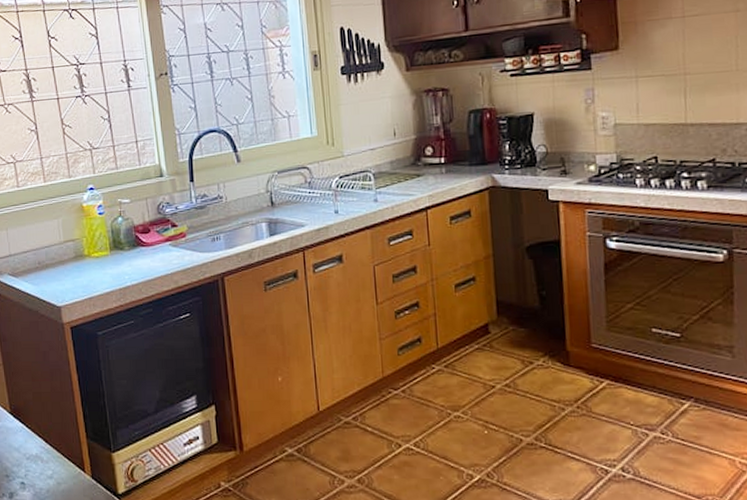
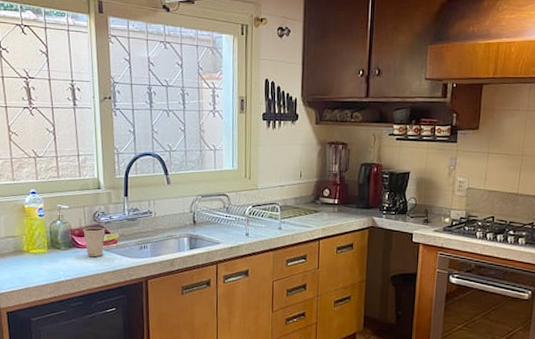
dixie cup: none [147,220,172,255] -> present [83,227,105,257]

